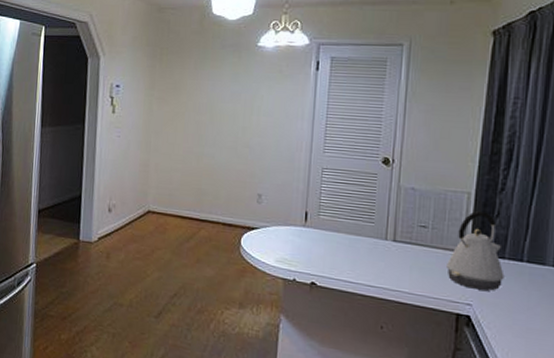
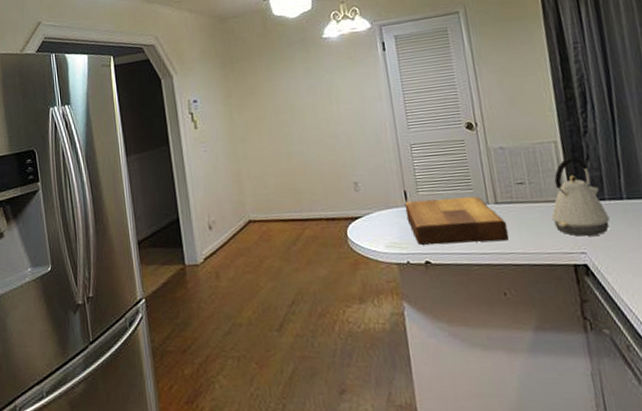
cutting board: none [302,223,400,279] -> present [404,196,510,245]

